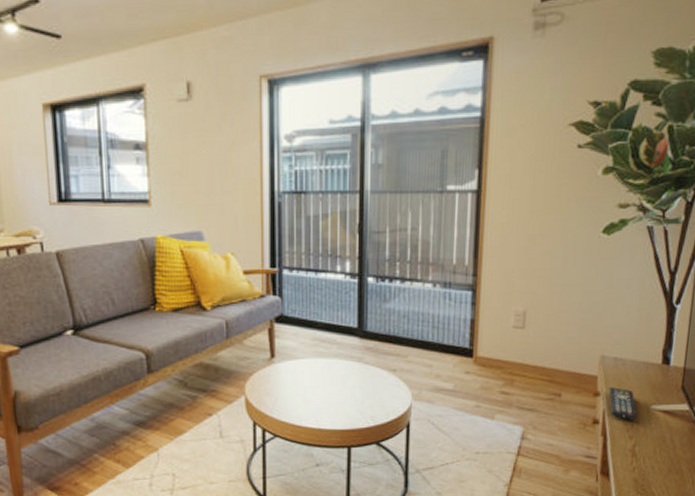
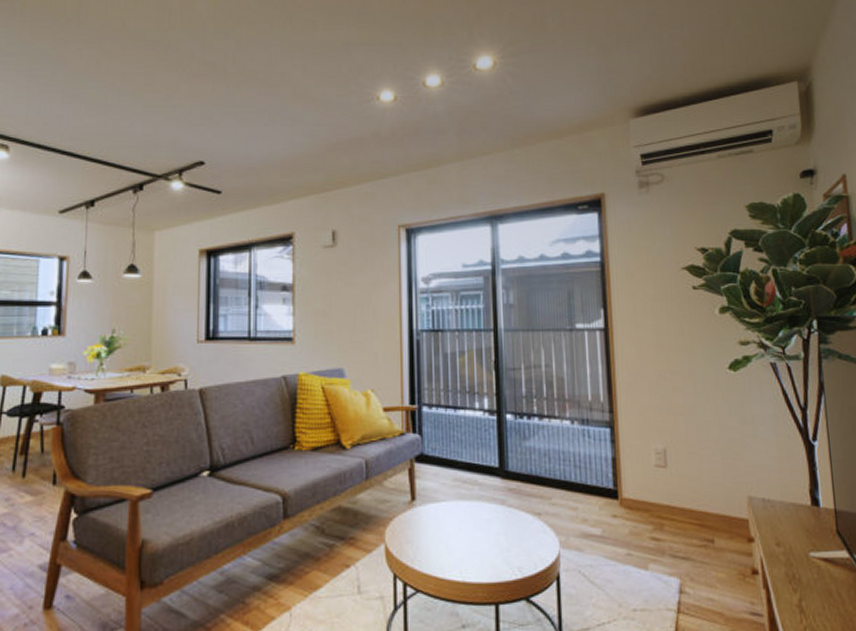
remote control: present [608,386,638,420] -> none [762,531,798,570]

